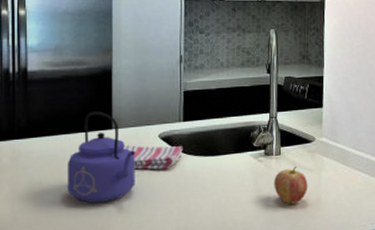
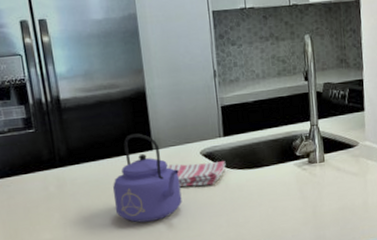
fruit: present [274,166,308,204] -> none [319,172,354,209]

